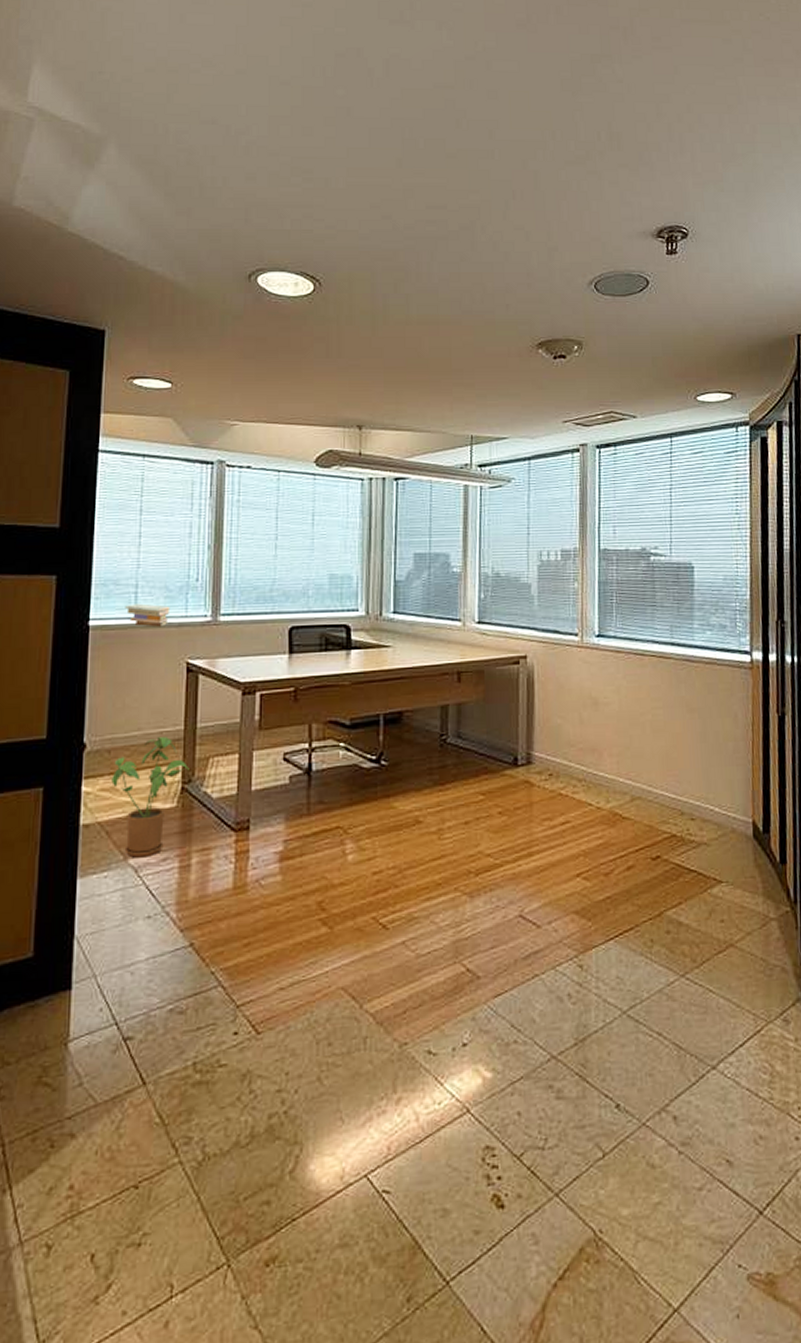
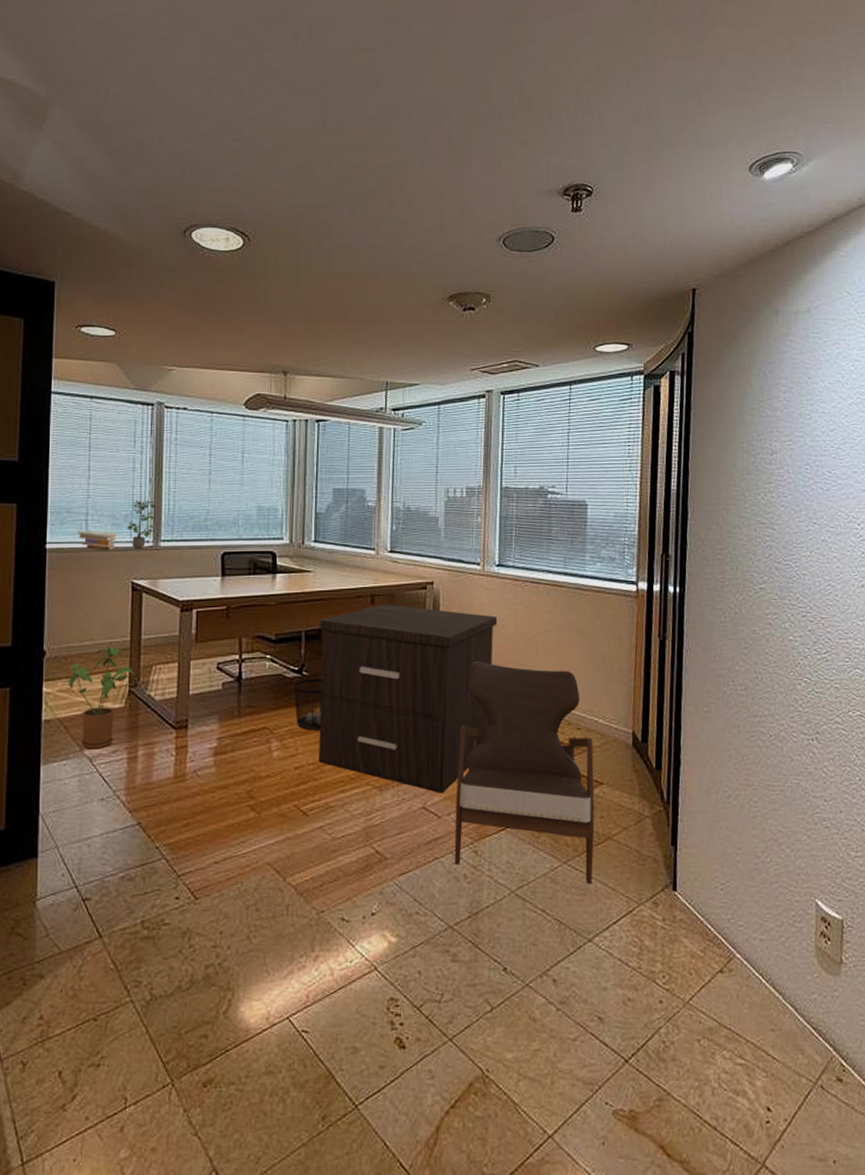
potted plant: none [182,569,215,625] -> present [127,500,156,549]
waste bin: none [369,767,404,829] -> present [292,678,322,730]
nightstand: none [399,681,599,898] -> present [319,604,498,793]
armchair: none [556,744,715,1001] -> present [454,661,595,884]

